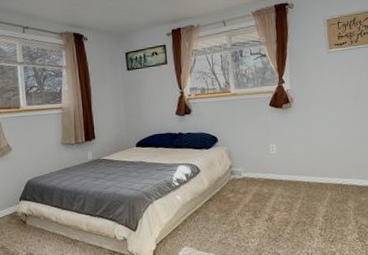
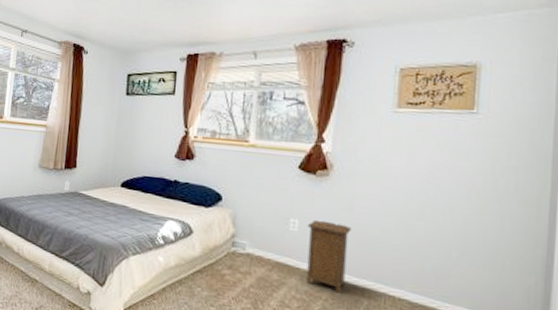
nightstand: none [282,141,314,192] -> present [306,219,352,293]

